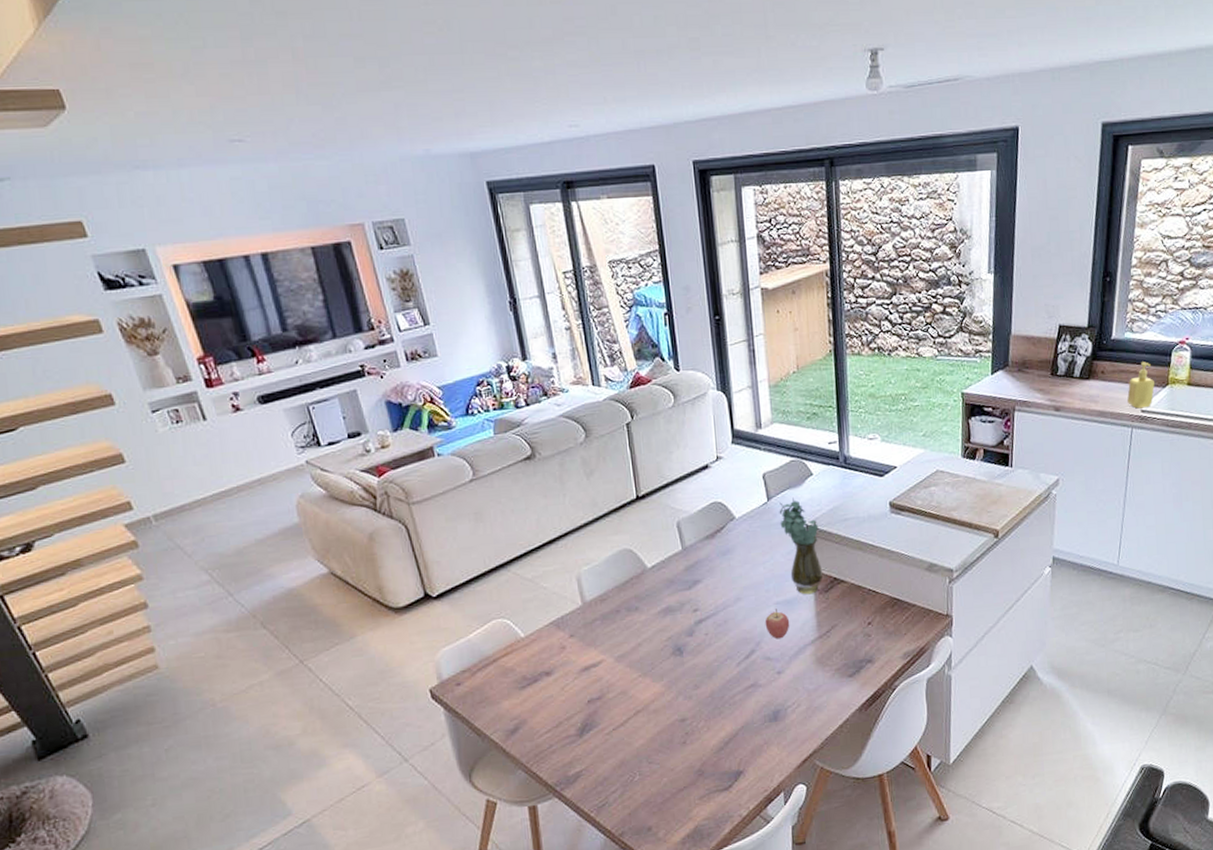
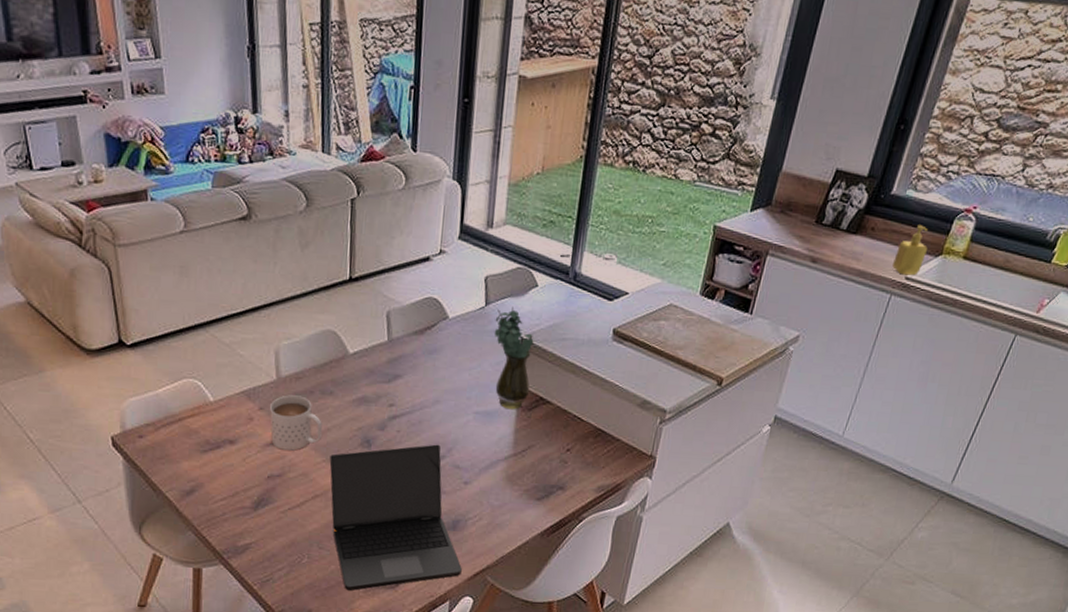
mug: none [580,616,635,673] -> present [270,395,323,451]
laptop: none [645,640,790,800] -> present [329,444,462,591]
fruit: present [765,609,790,639] -> none [460,418,486,450]

